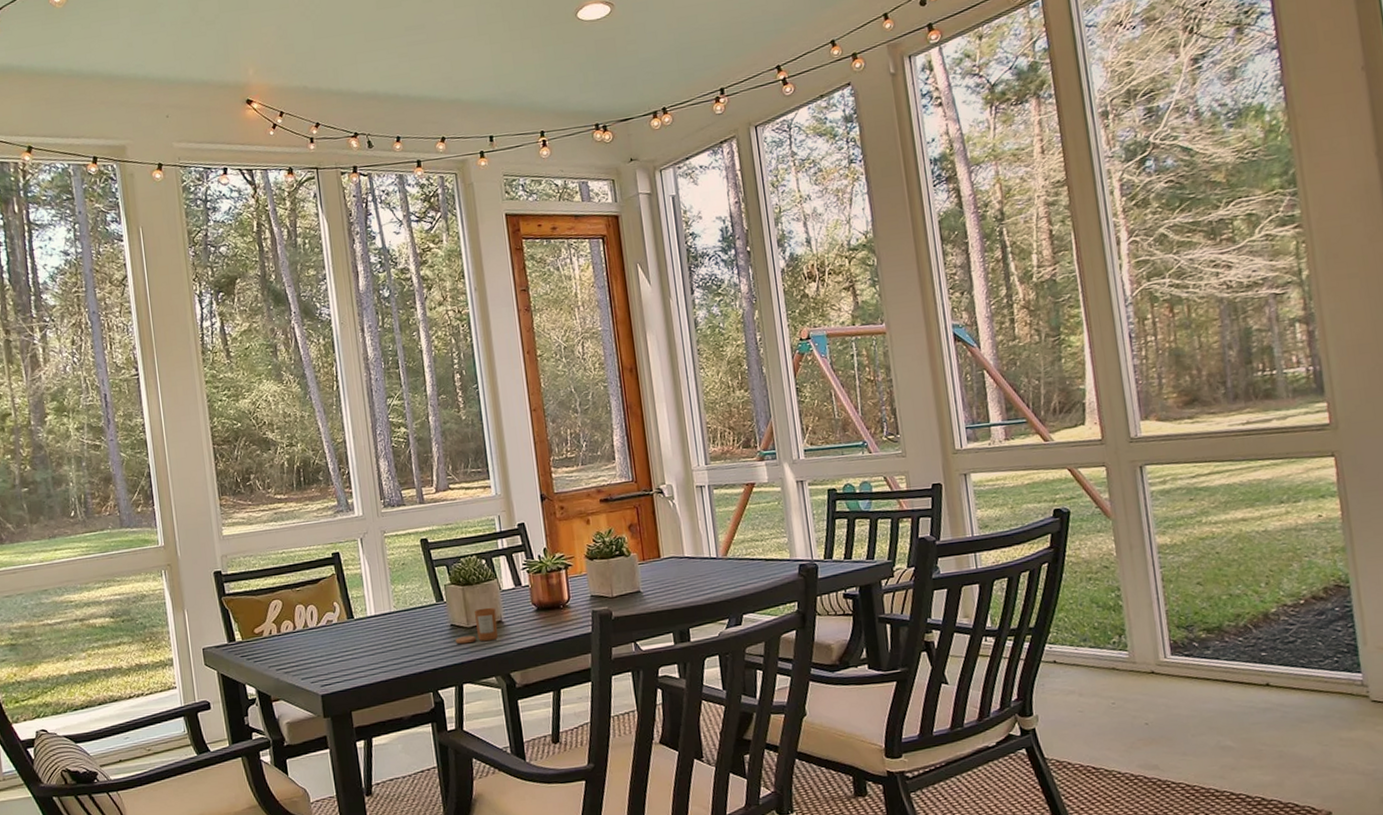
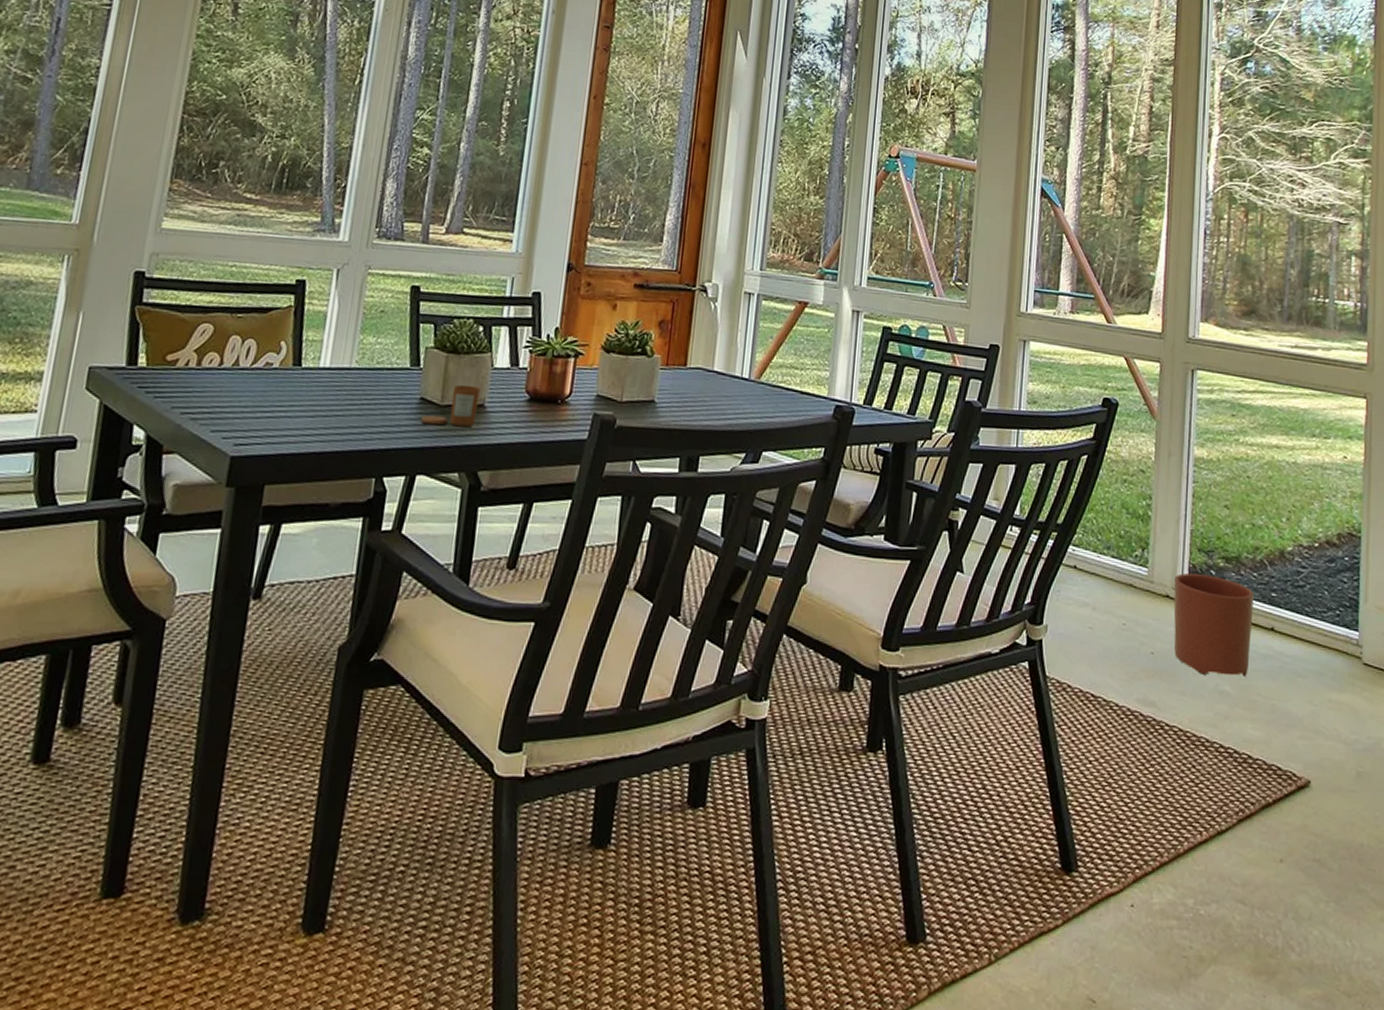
planter: none [1157,647,1249,735] -> present [1173,573,1255,676]

